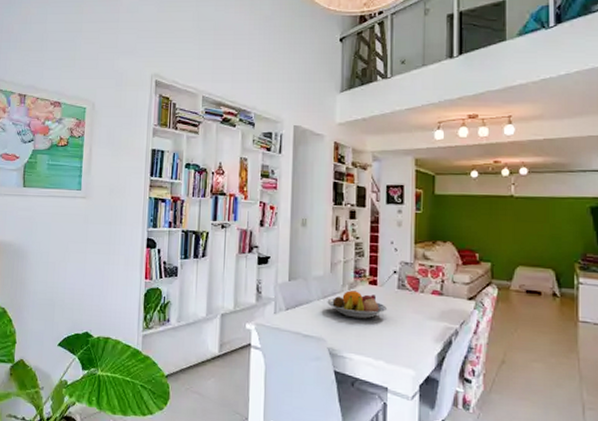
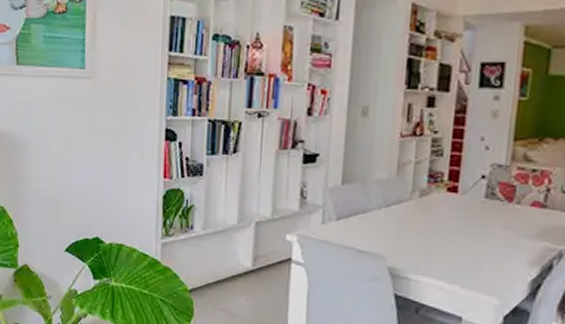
fruit bowl: present [327,290,388,319] -> none [390,198,470,234]

